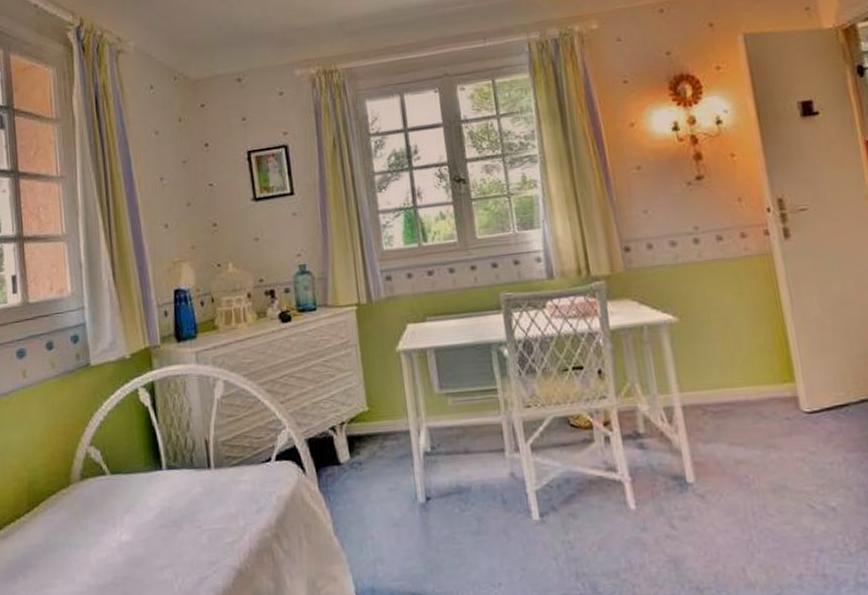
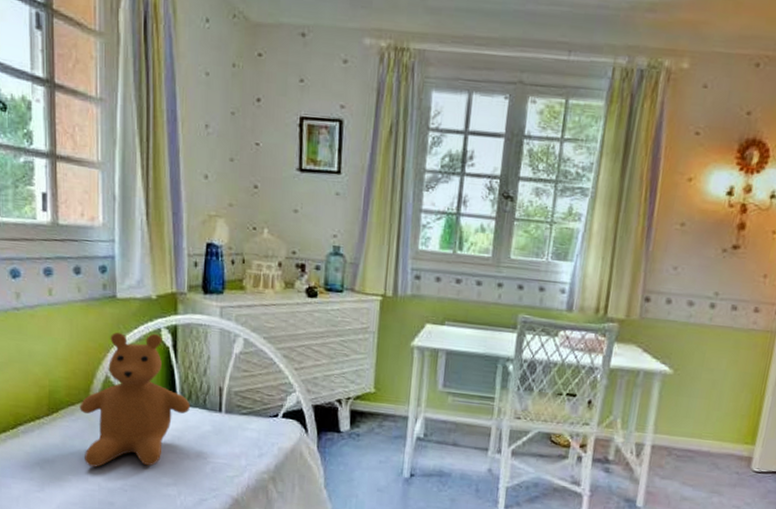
teddy bear: none [61,395,177,563] -> present [80,332,190,467]

